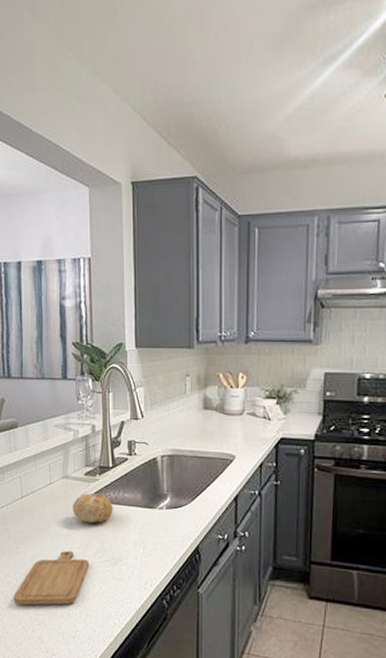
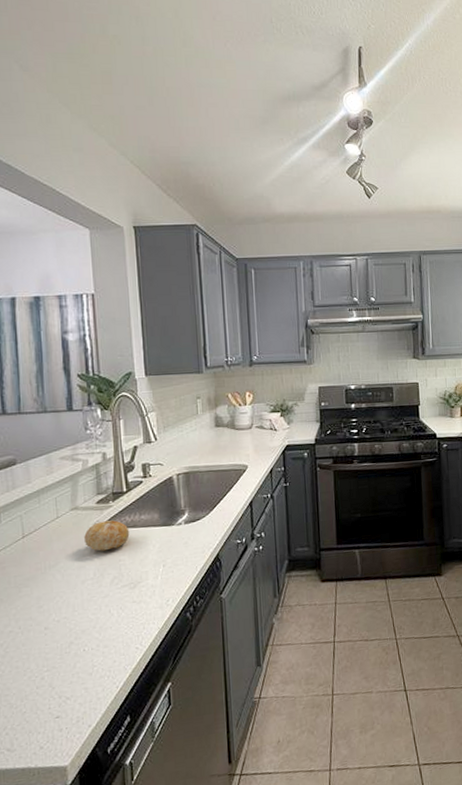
chopping board: present [14,550,89,605] -> none [16,583,106,655]

